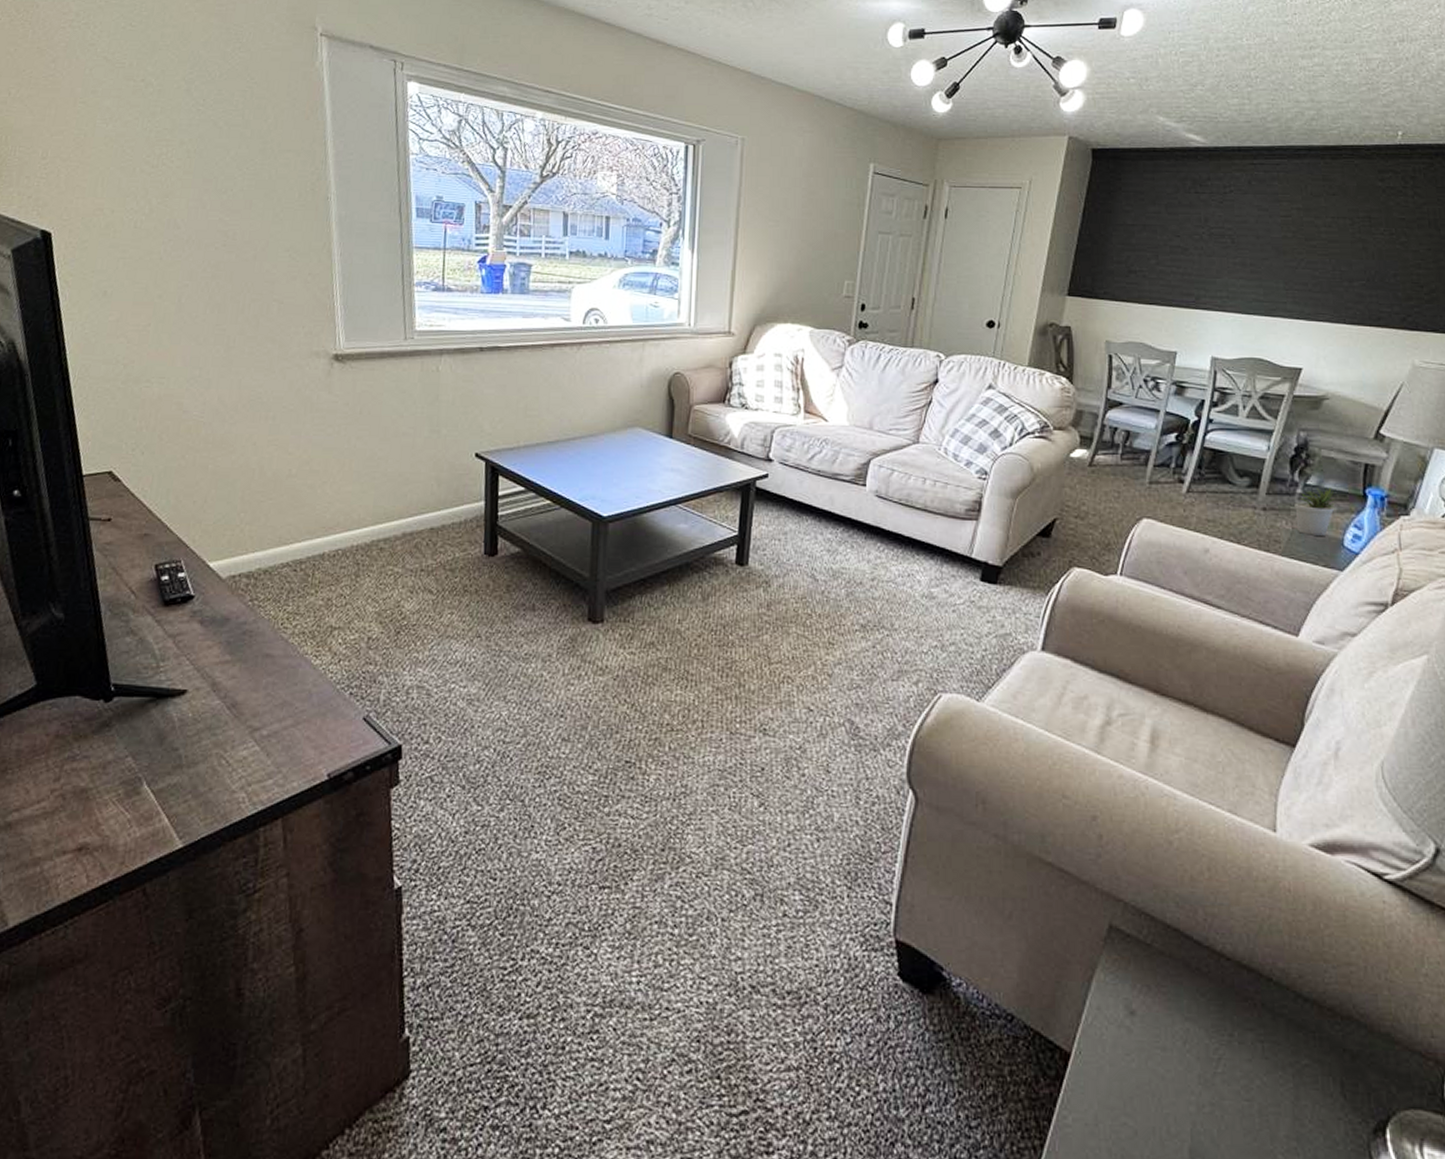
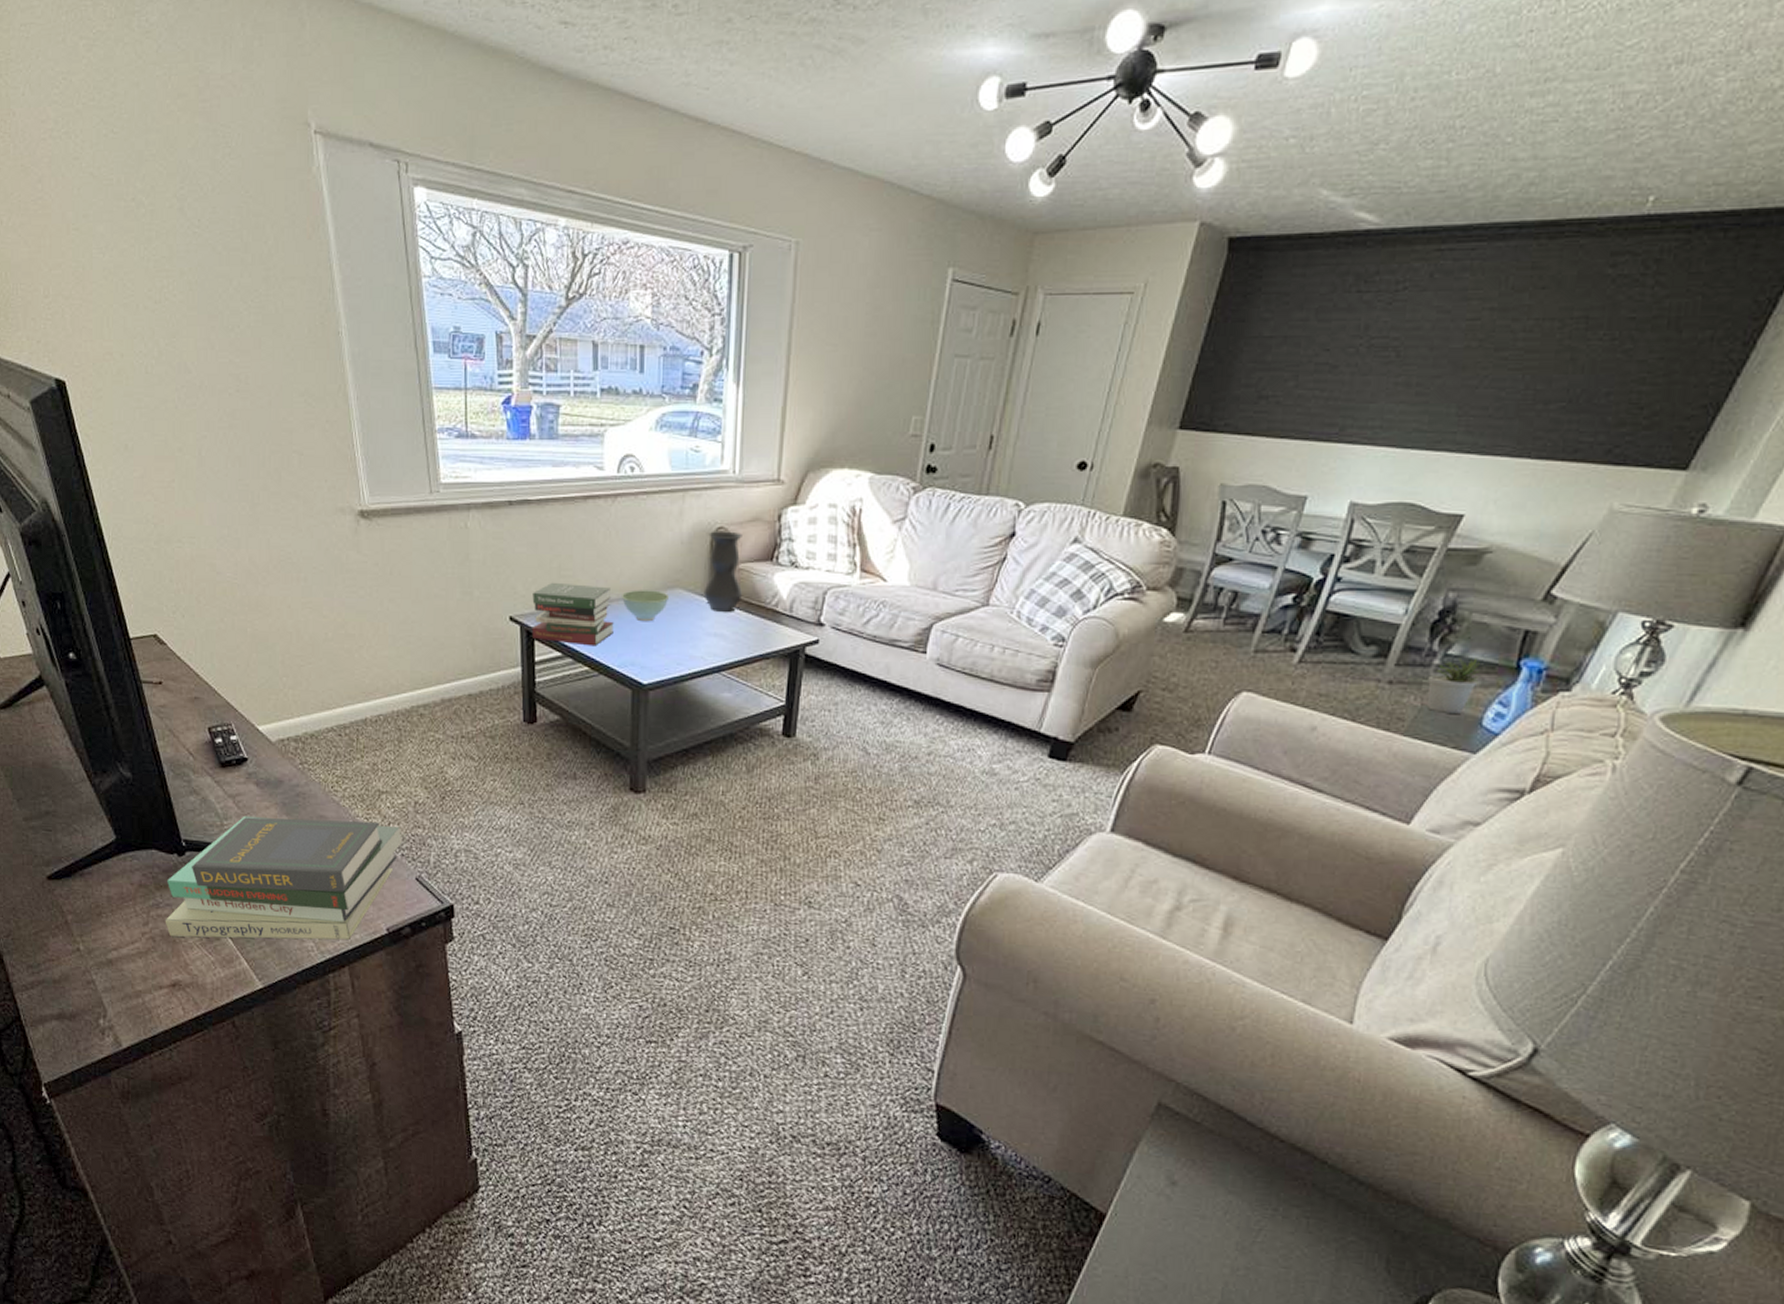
books: none [79,656,352,794] -> present [165,815,403,940]
books: none [496,421,576,481] -> present [531,582,614,647]
bowl: none [583,428,630,458] -> present [621,590,670,622]
vase: none [661,376,698,450] -> present [703,531,743,613]

